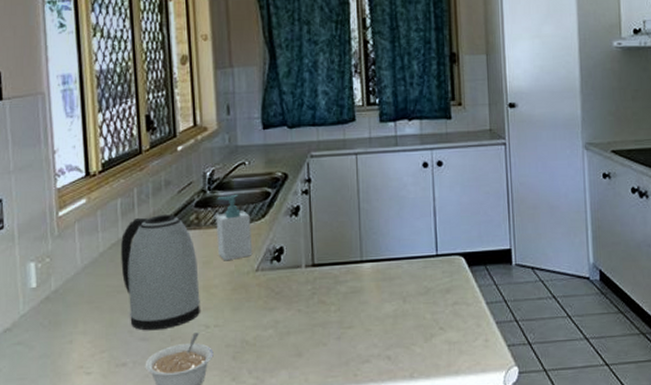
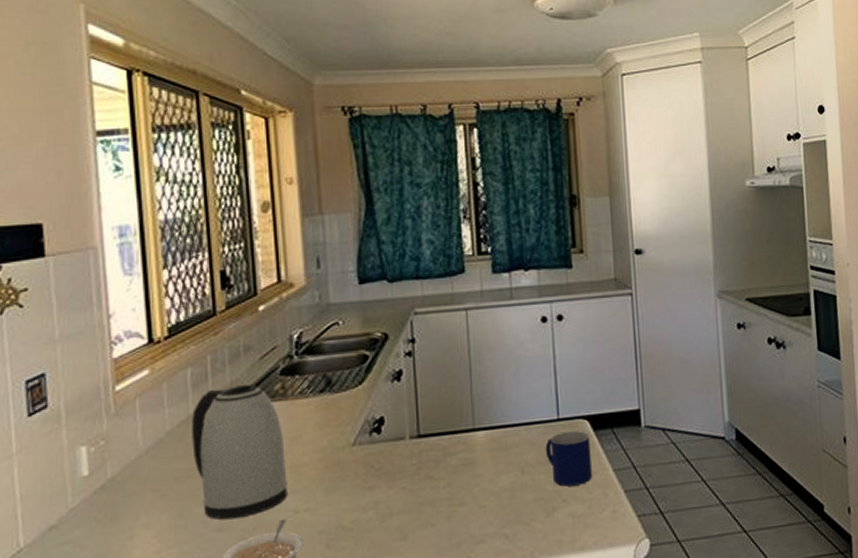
soap bottle: present [216,194,253,261] -> none [305,358,349,436]
mug: none [424,265,466,316] -> present [545,430,592,487]

